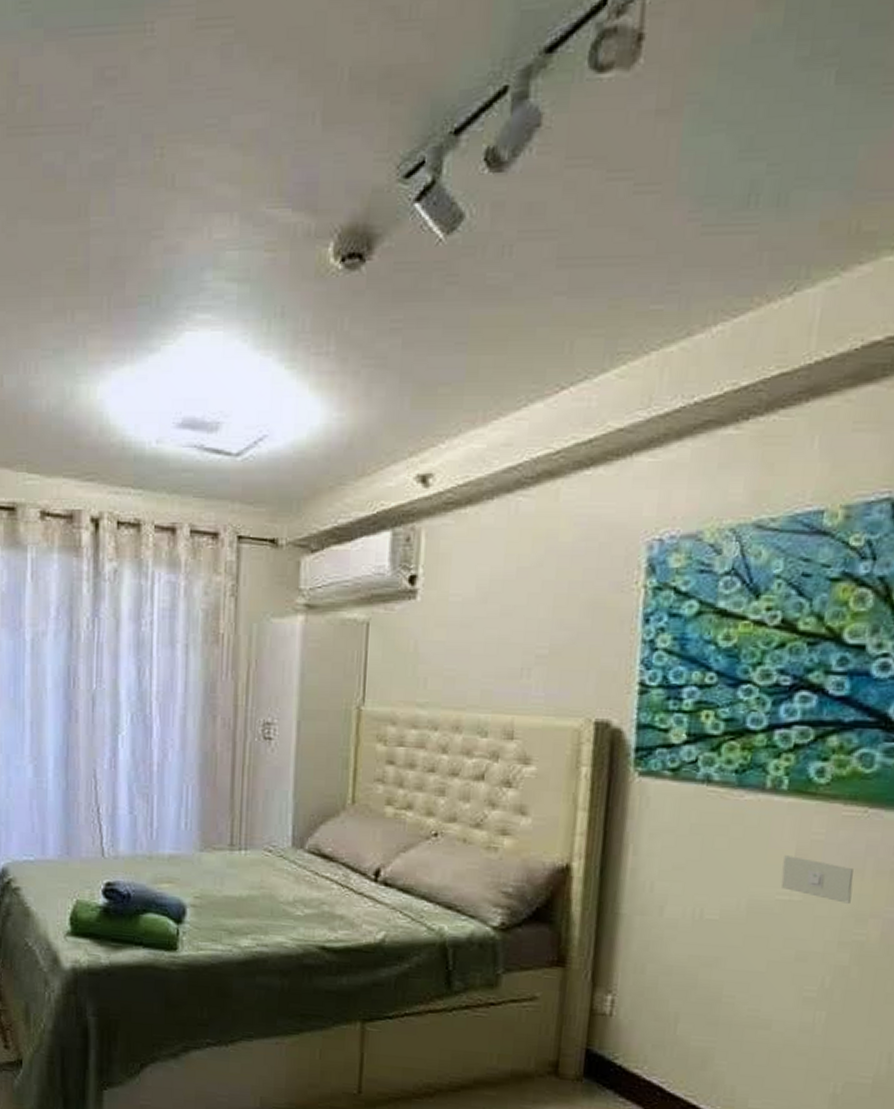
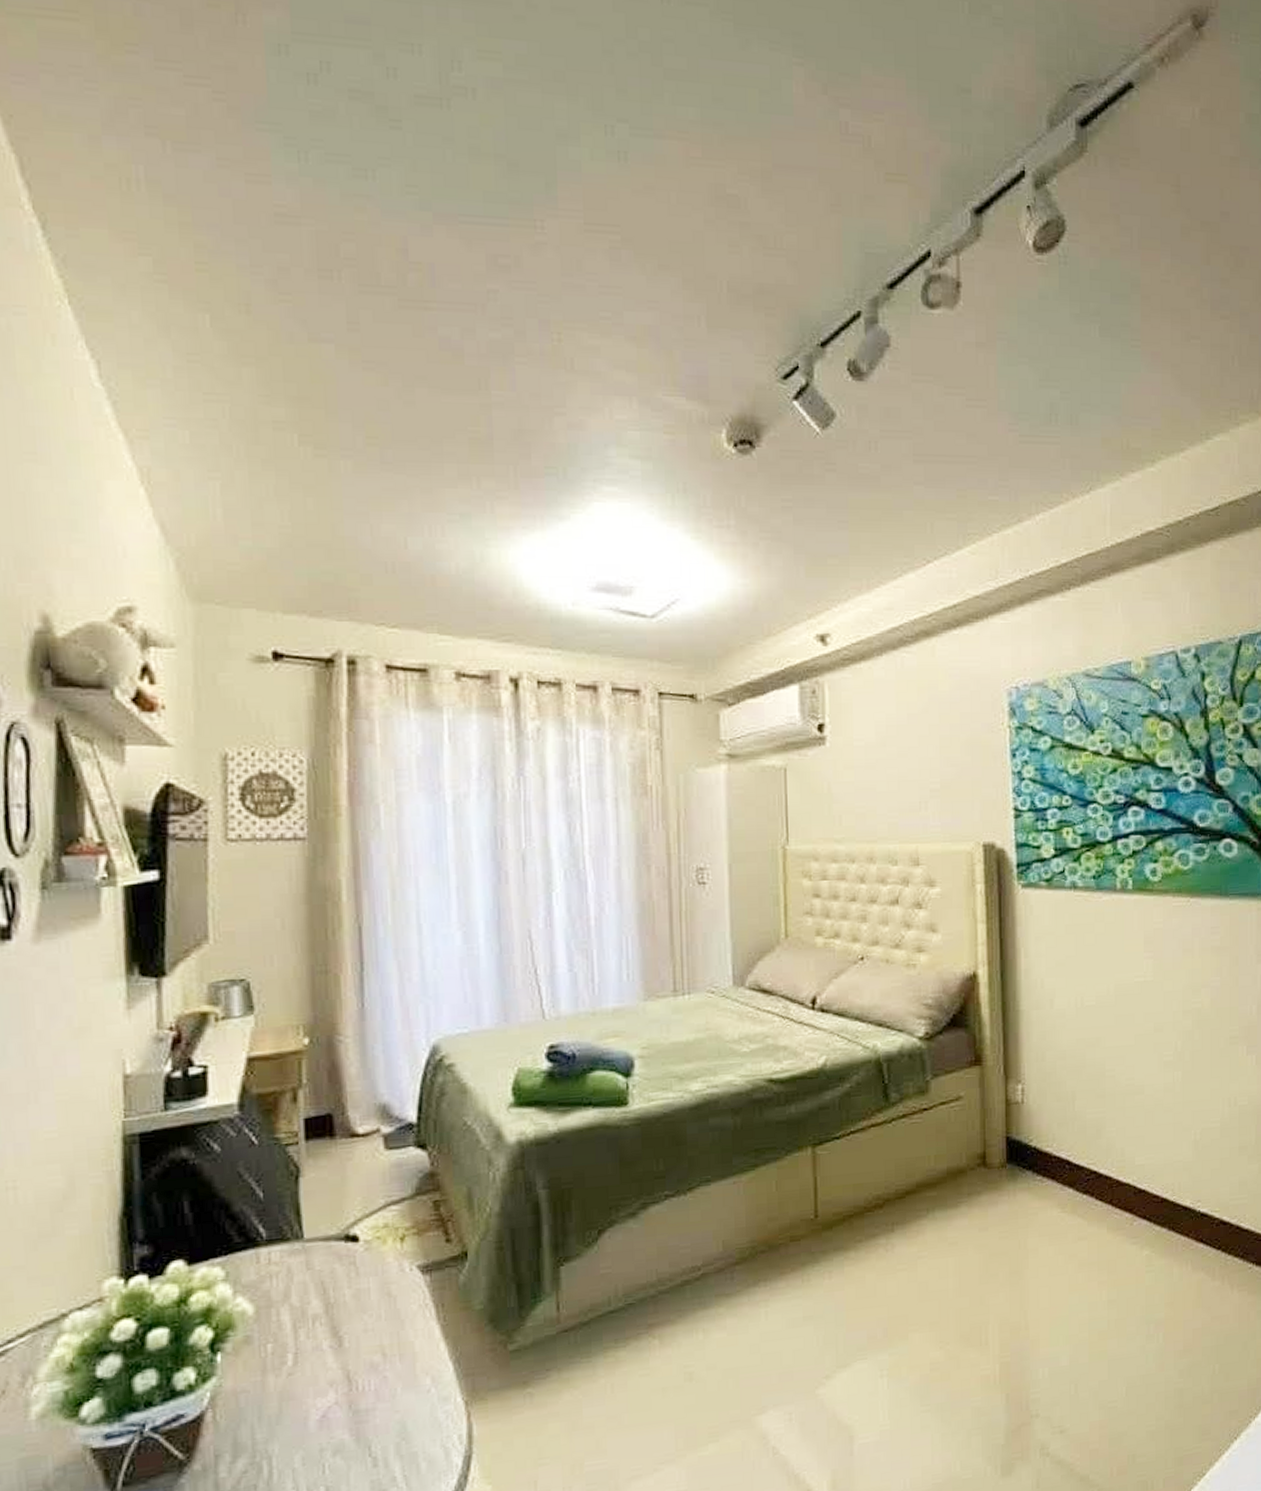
light switch: present [781,855,854,904] -> none [1136,943,1187,979]

